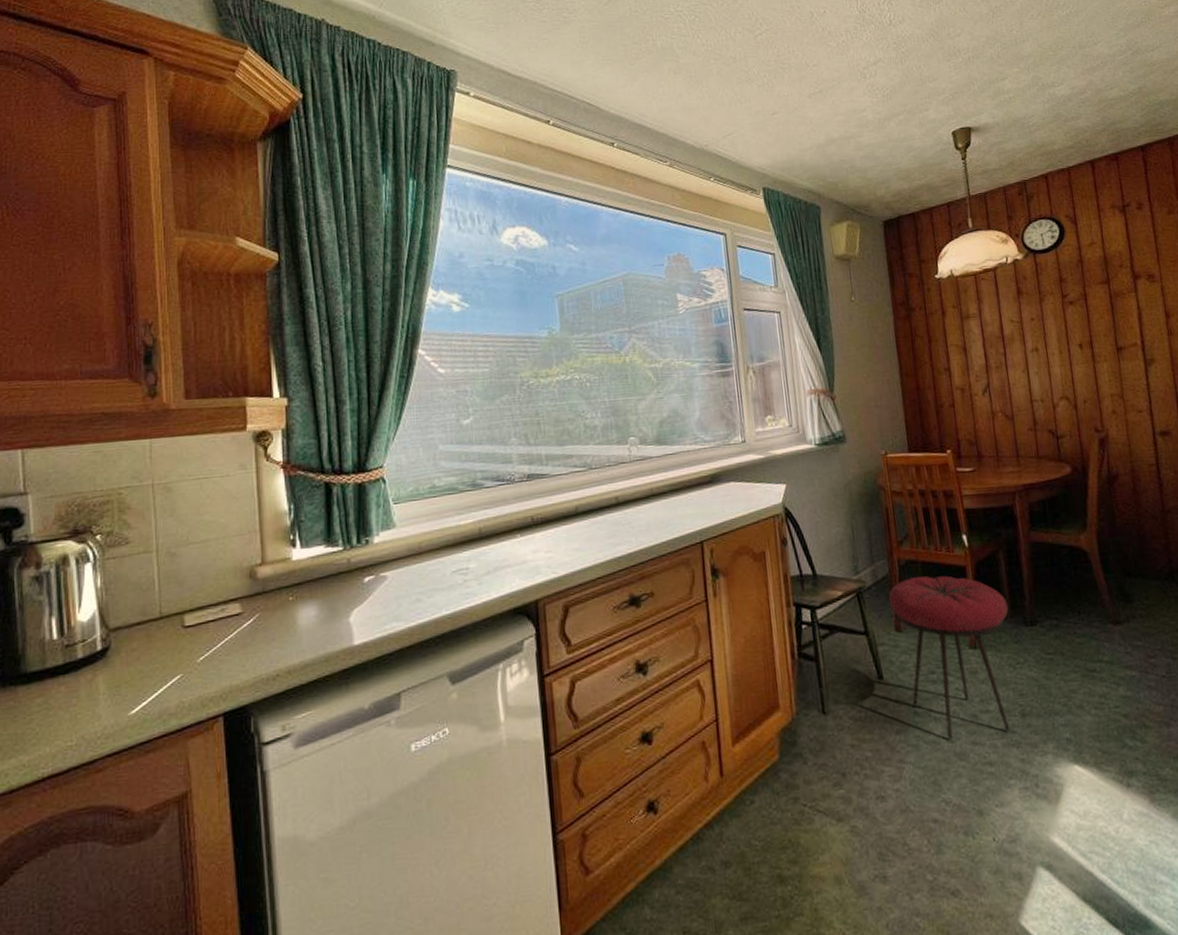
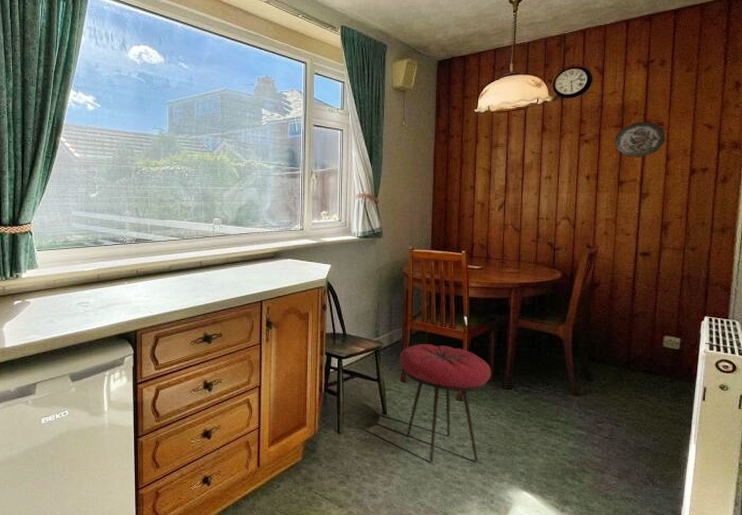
decorative plate: none [1103,274,1161,318] -> present [615,121,665,157]

